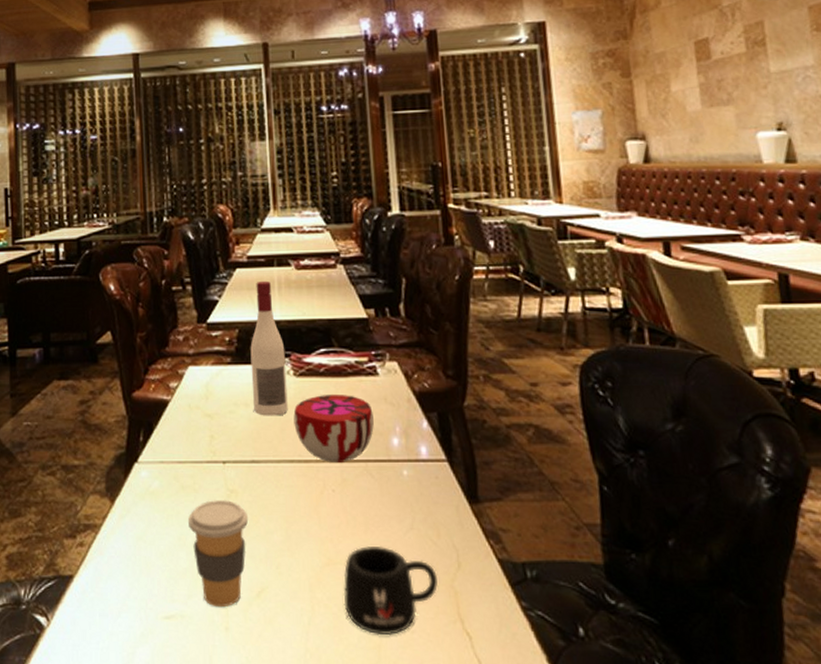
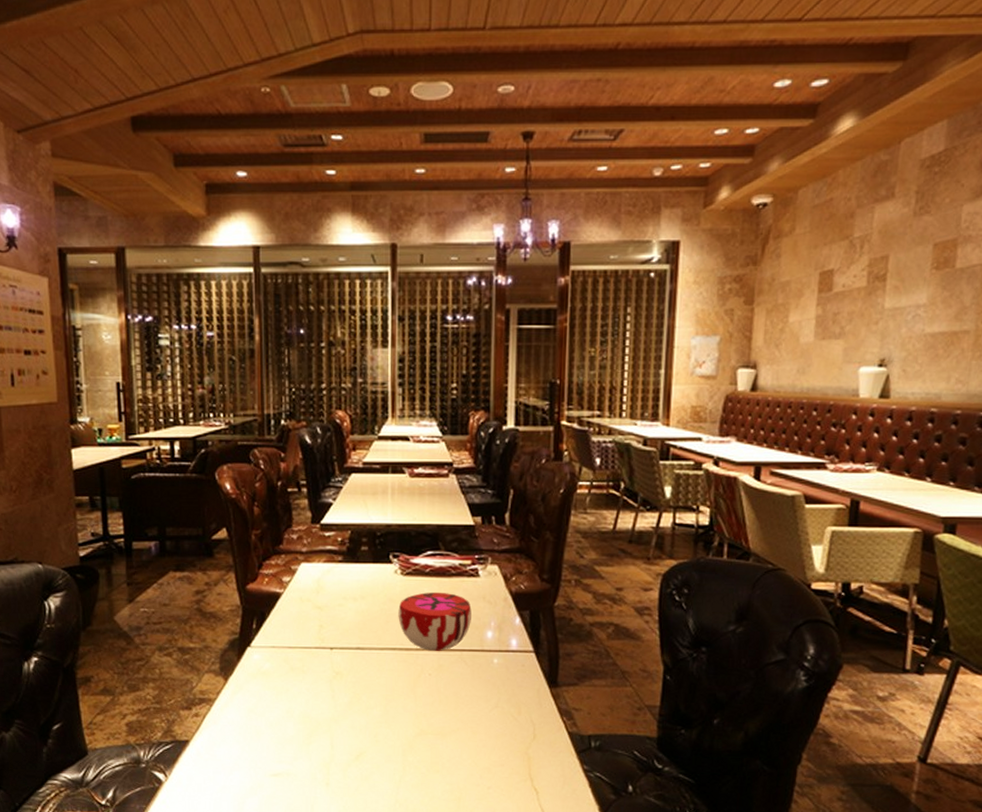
coffee cup: present [188,500,248,608] -> none [297,680,351,768]
wine bottle: present [250,280,288,416] -> none [361,486,394,610]
mug: present [343,546,438,636] -> none [431,720,514,791]

